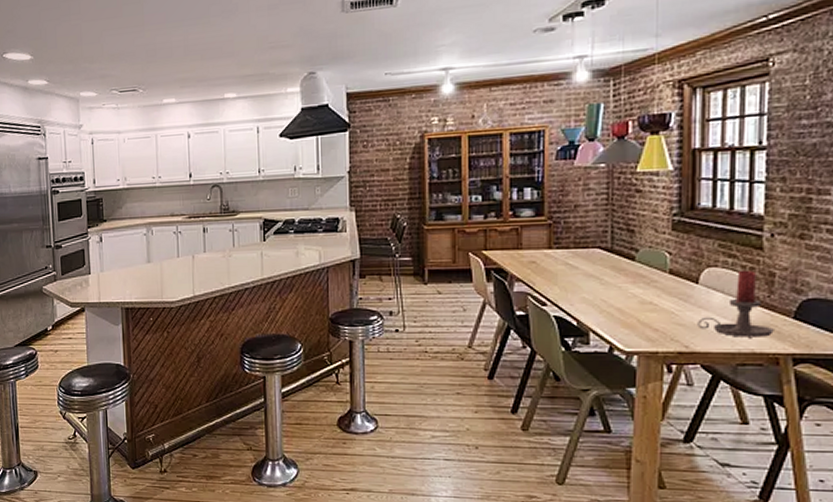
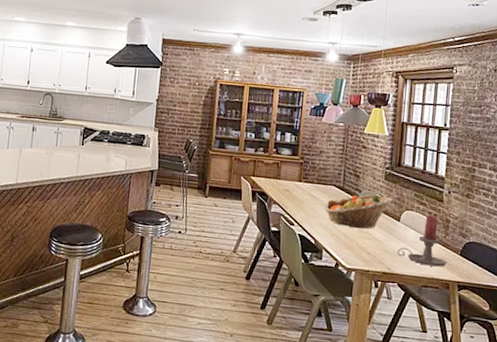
fruit basket: none [587,252,686,300] -> present [324,194,393,229]

